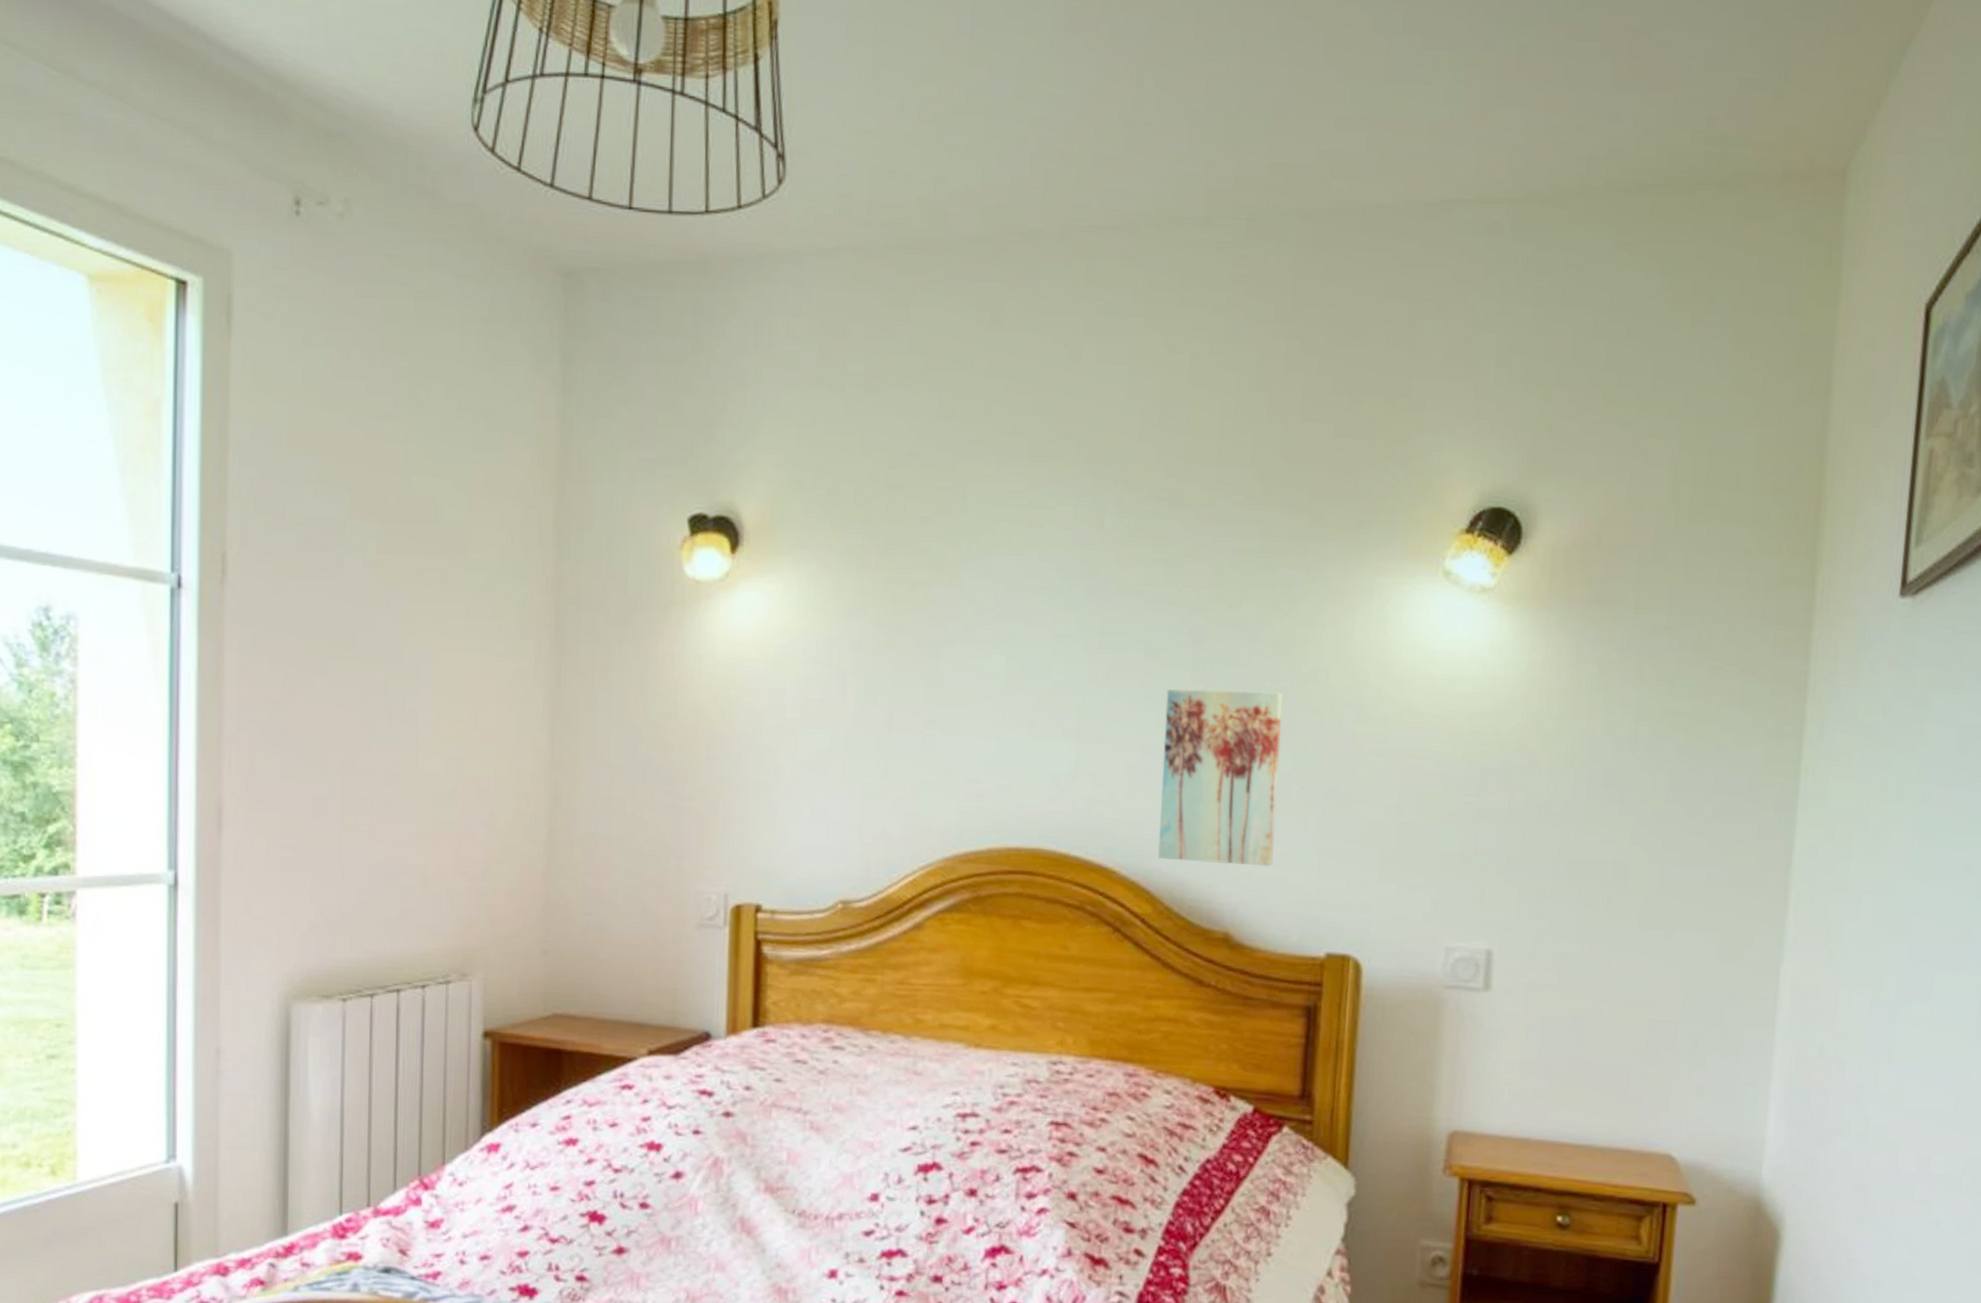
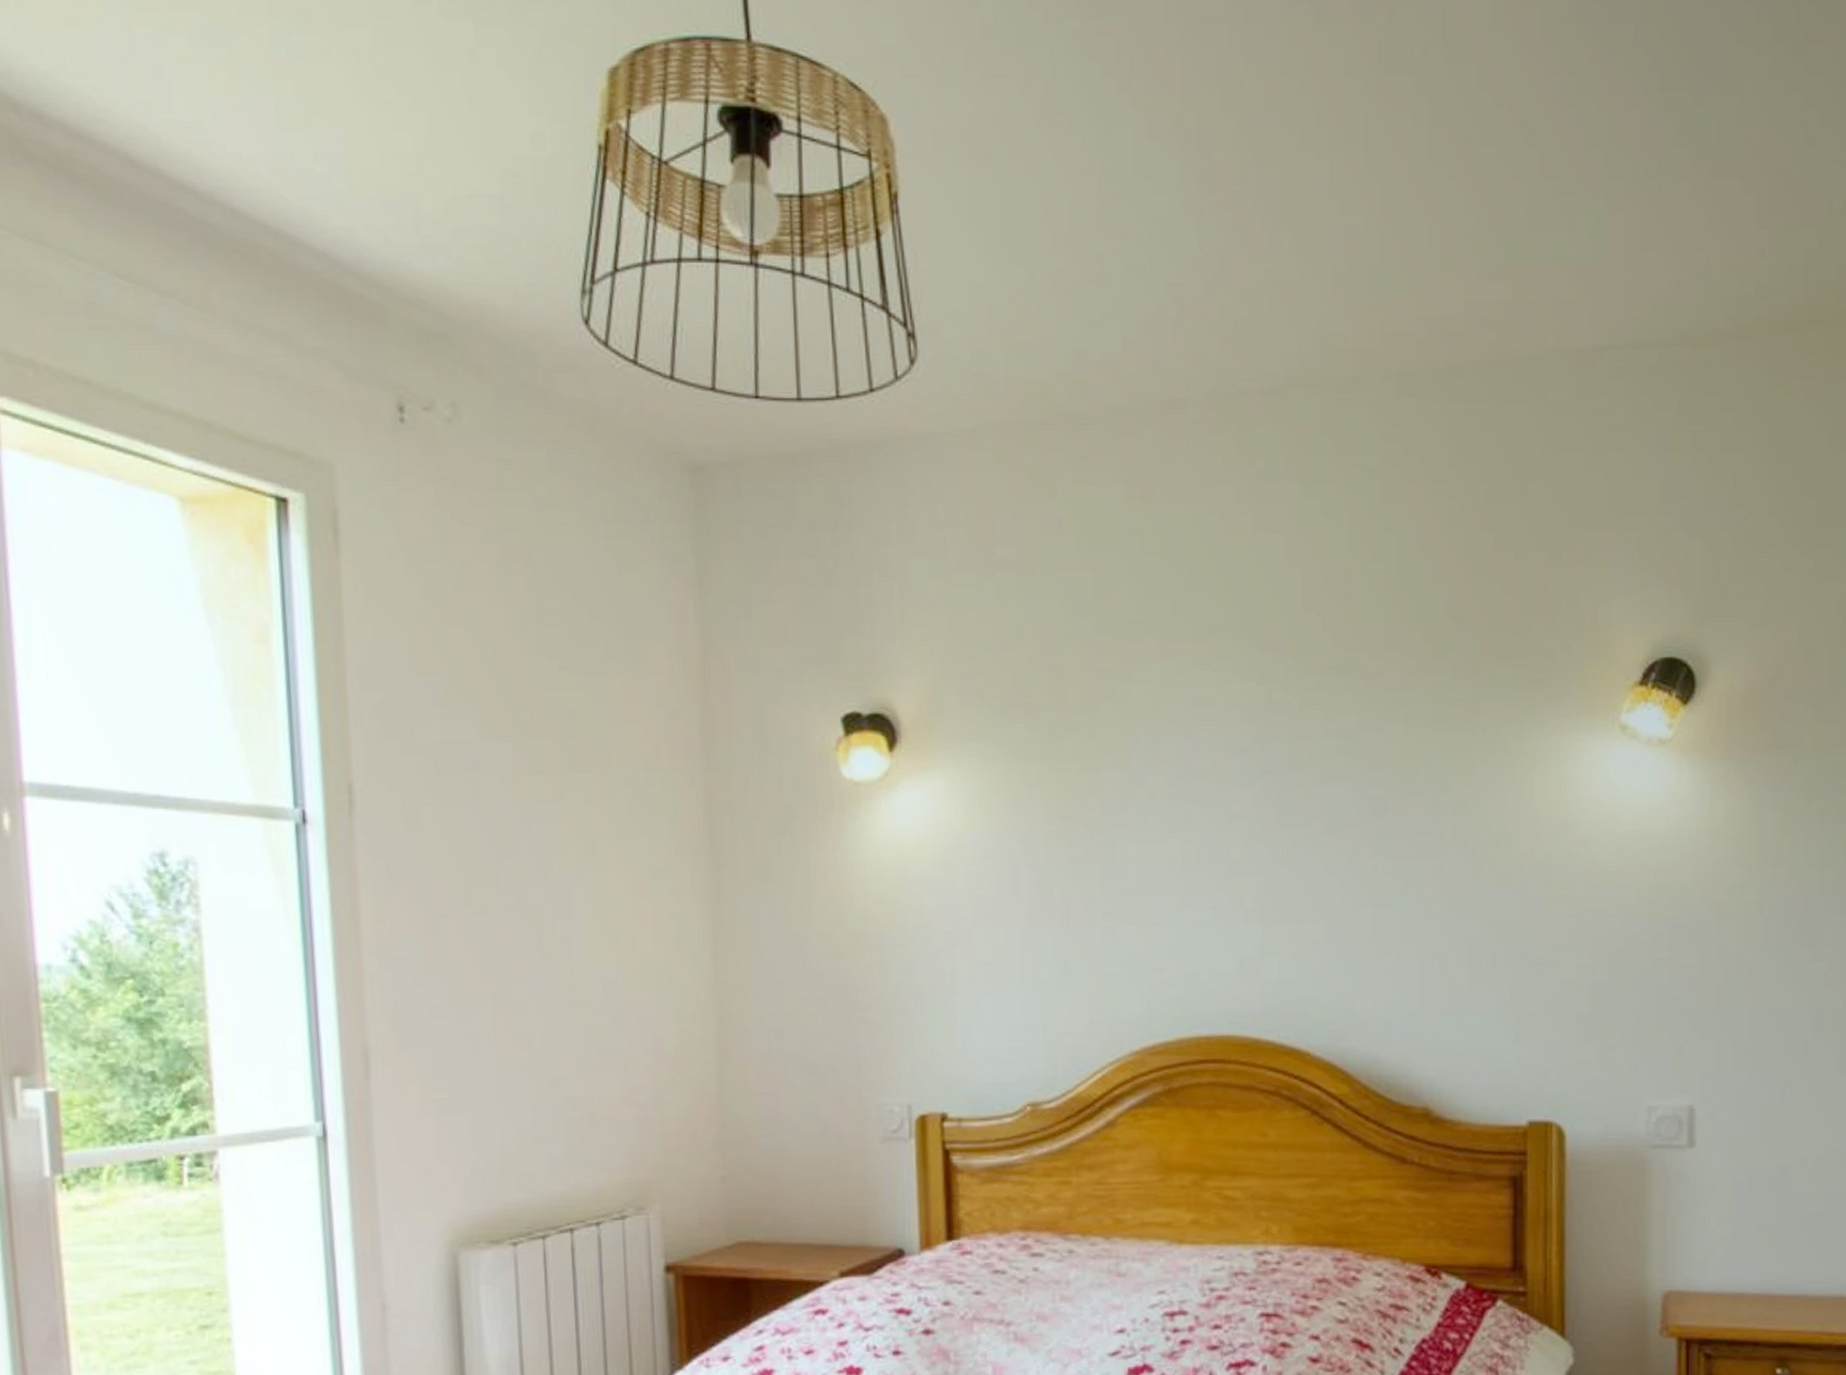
wall art: present [1158,689,1283,867] -> none [1349,859,1468,1038]

